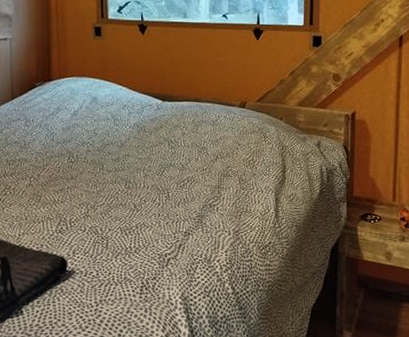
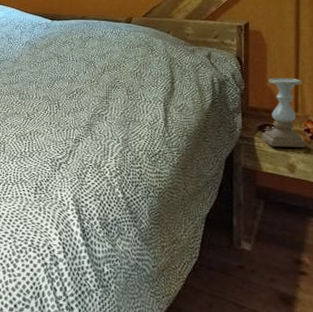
candle holder: none [363,167,401,236] -> present [261,77,306,148]

